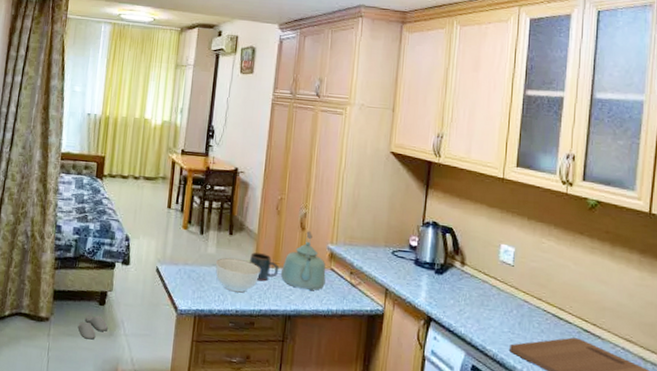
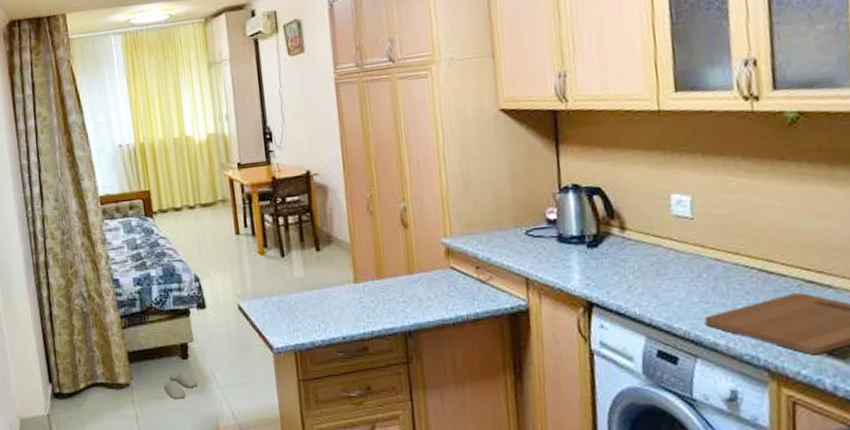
bowl: present [215,257,261,293] -> none [307,276,364,317]
mug: present [249,252,278,281] -> none [346,265,385,298]
kettle: present [280,231,326,291] -> none [388,227,447,299]

